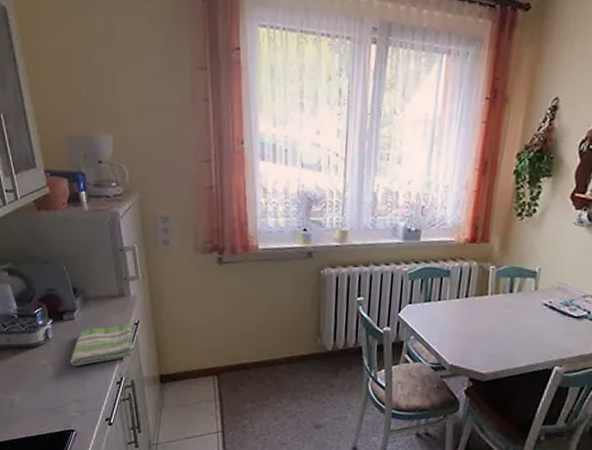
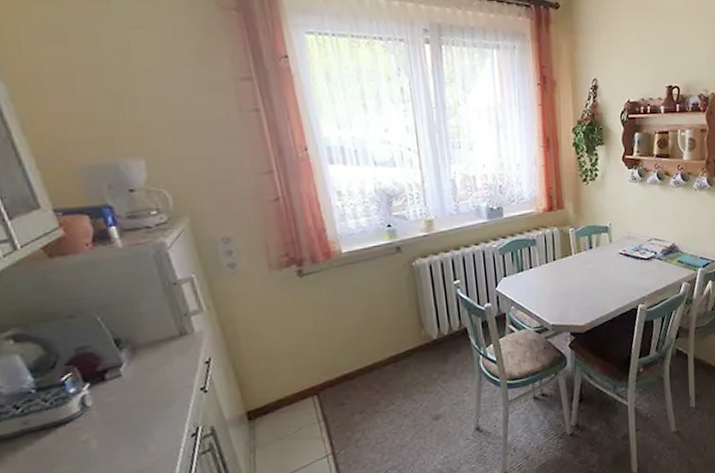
dish towel: present [71,322,134,366] -> none [123,363,209,431]

